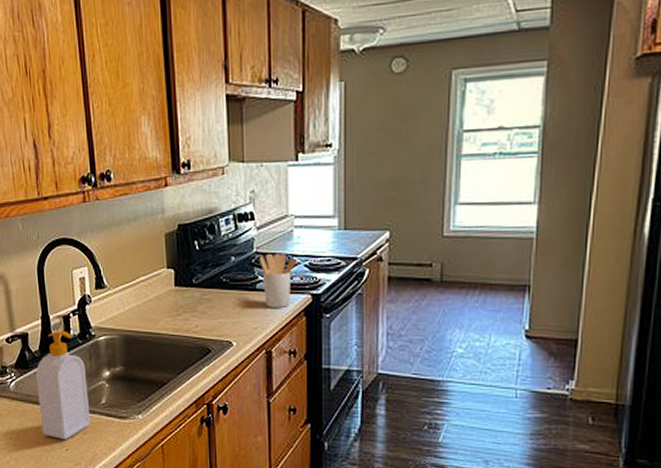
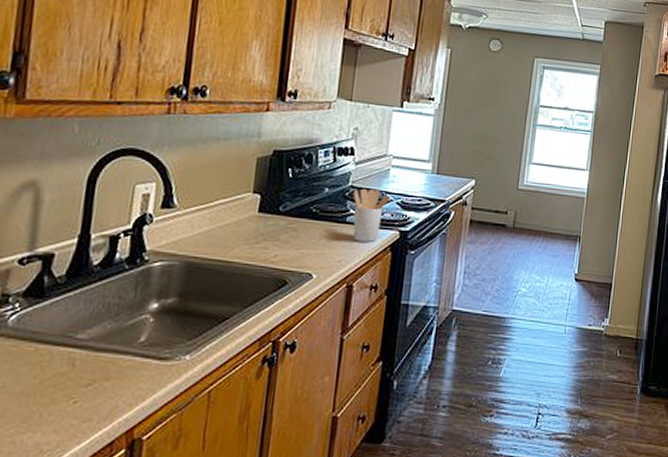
soap bottle: present [35,330,91,440] -> none [43,252,127,390]

